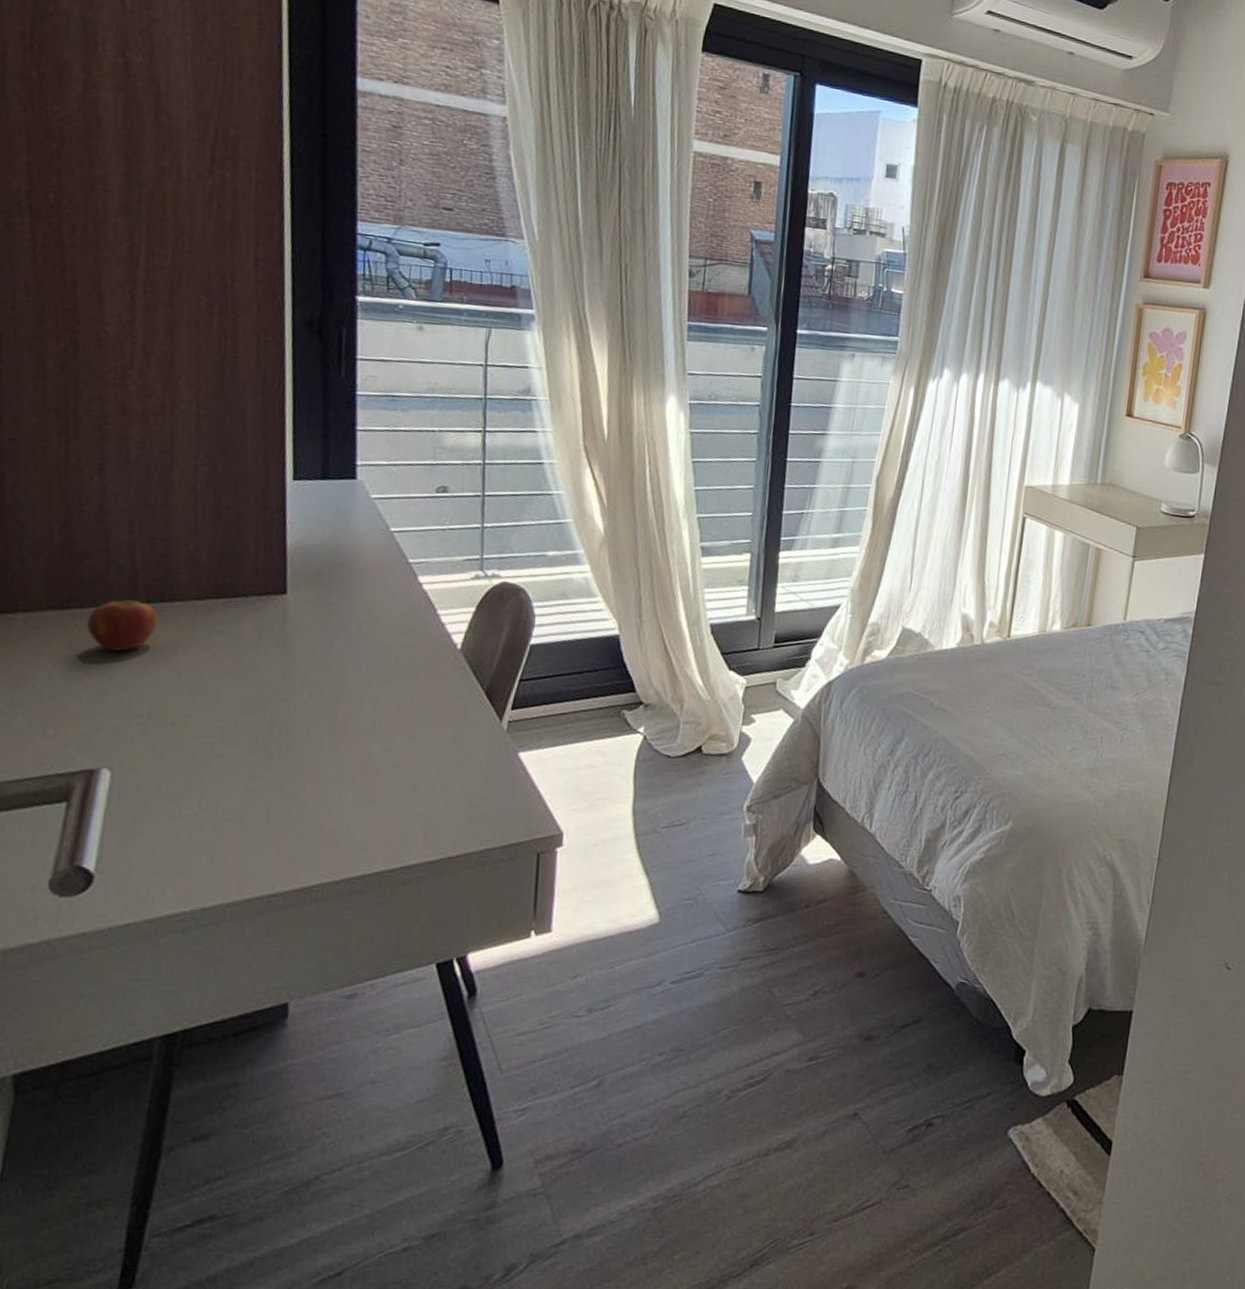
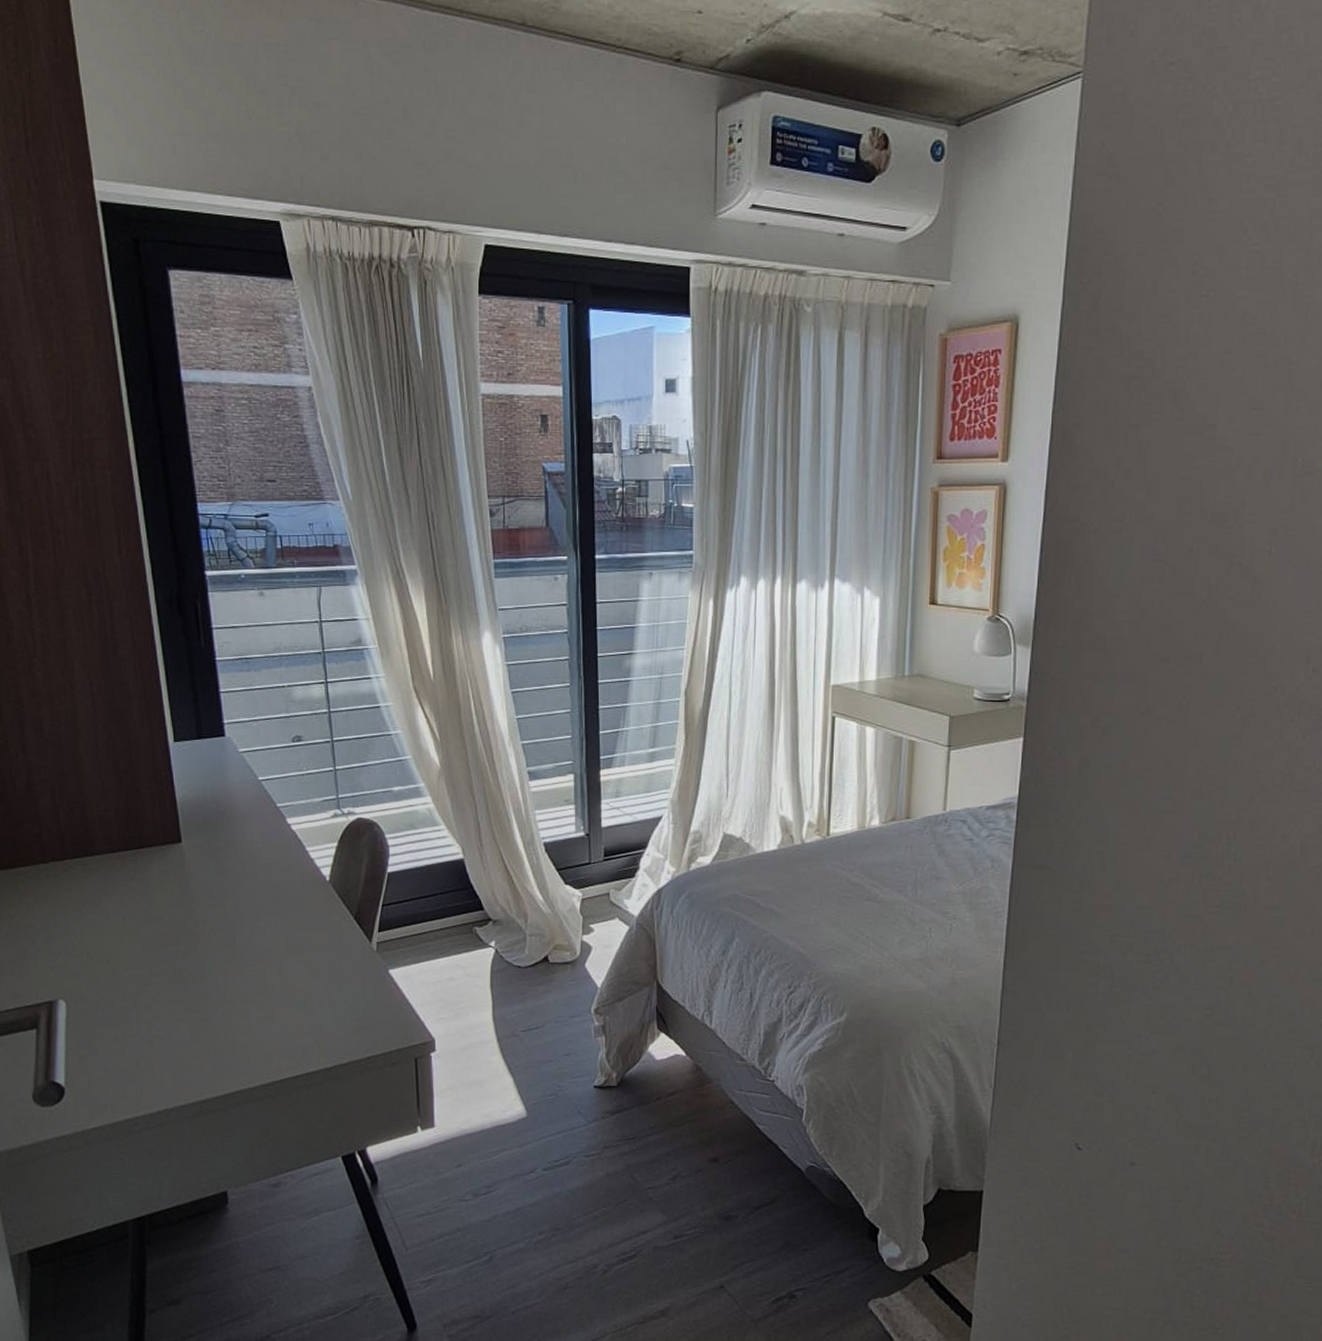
apple: present [87,597,158,651] -> none [31,856,85,901]

